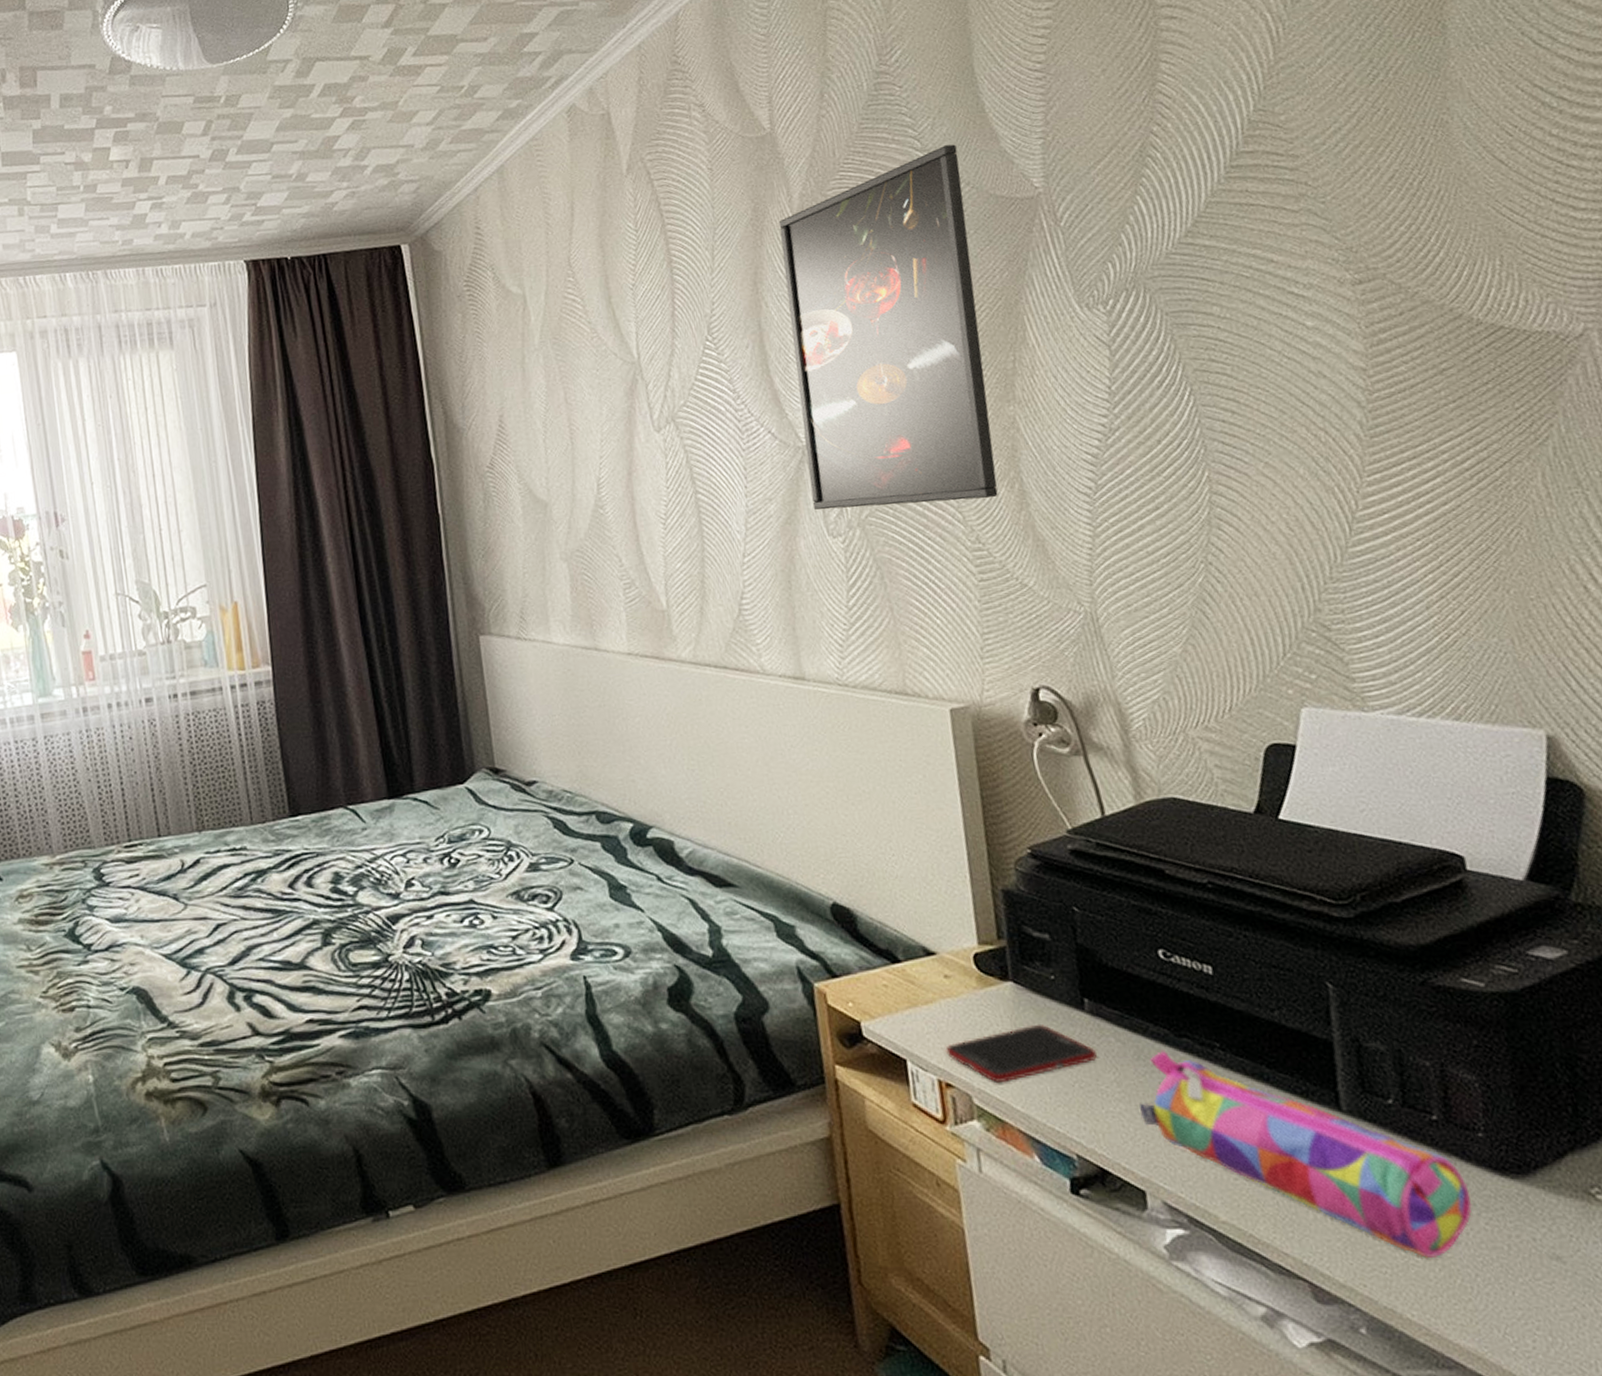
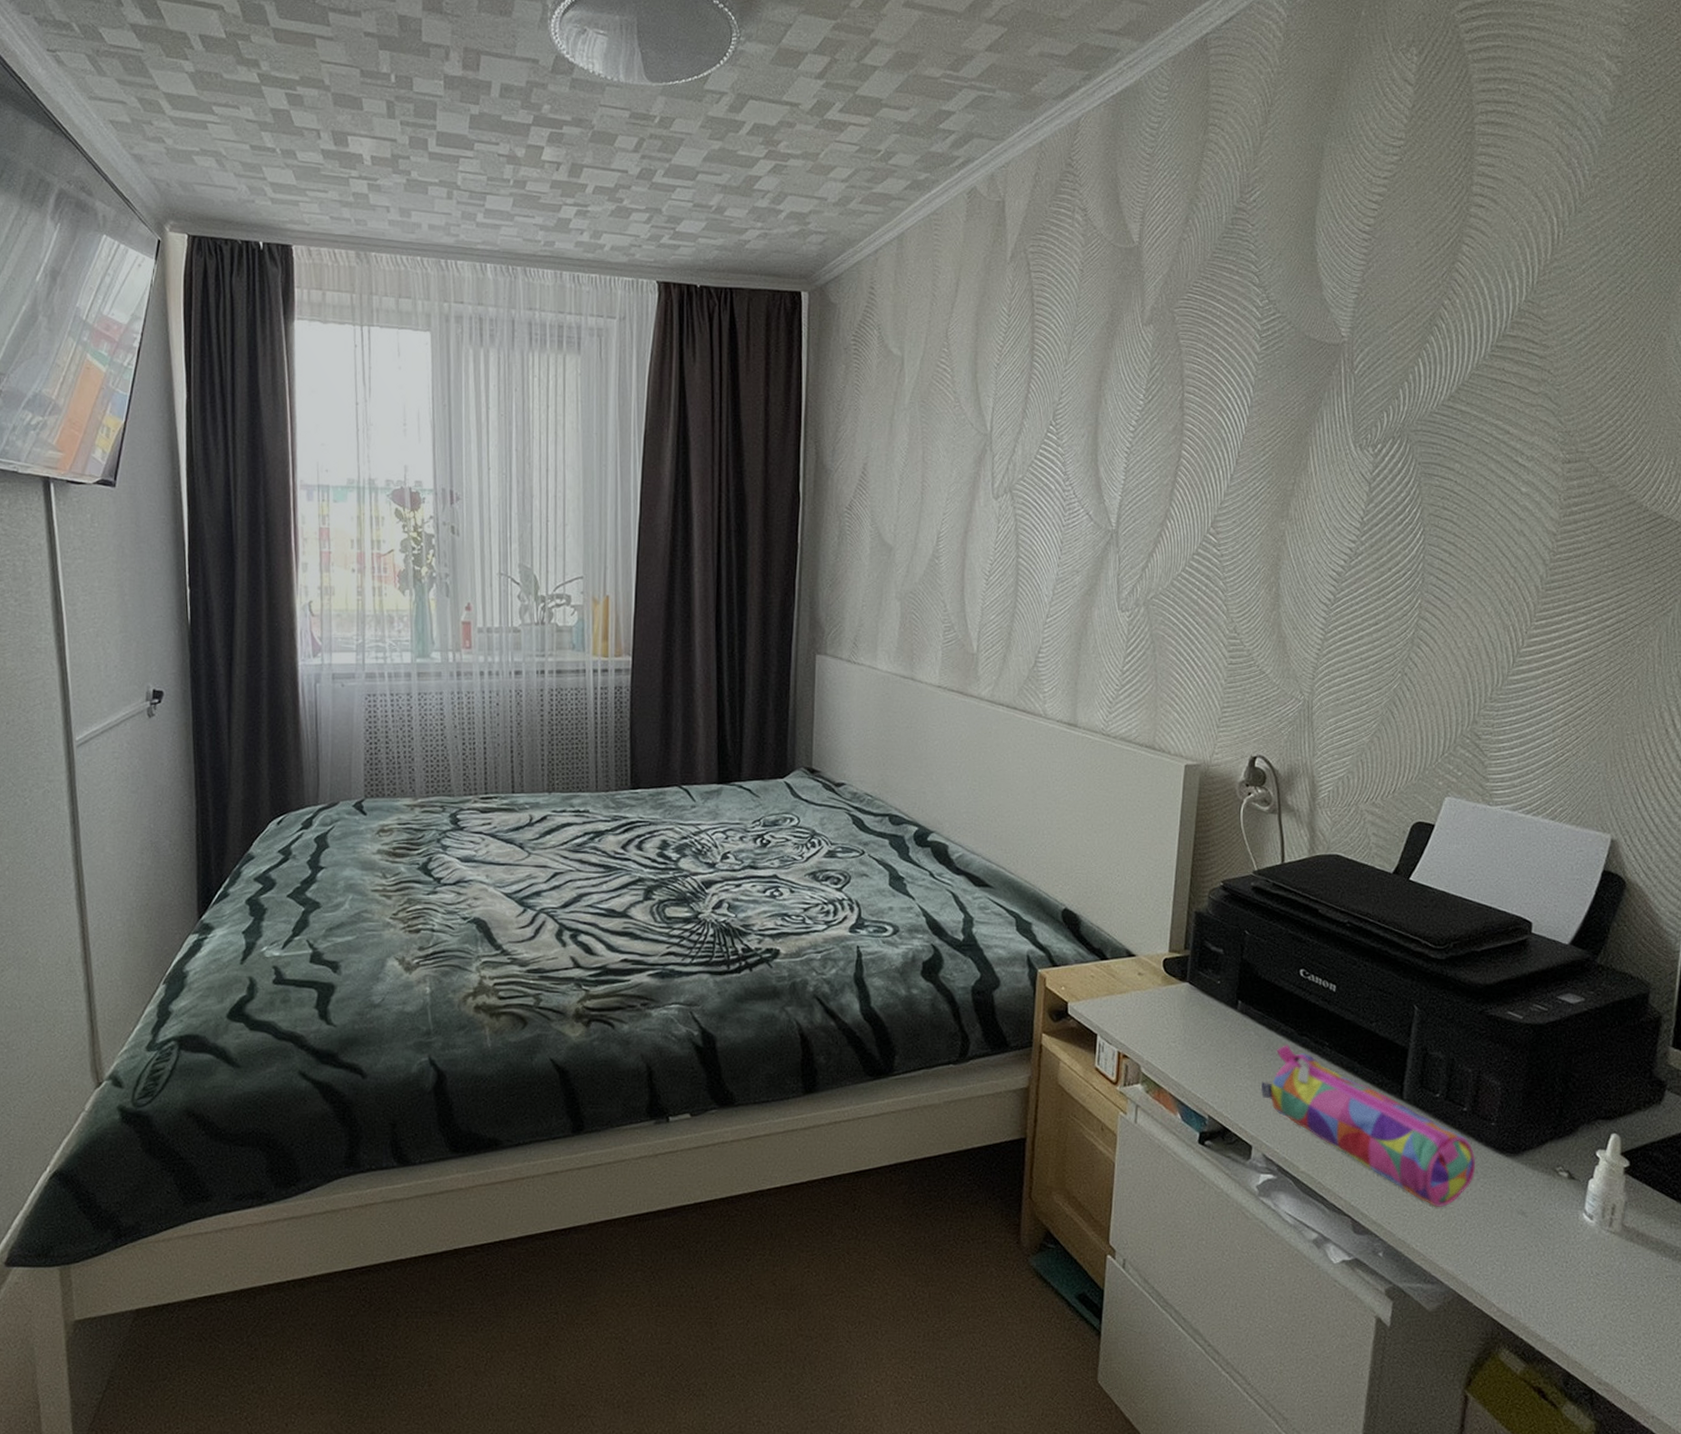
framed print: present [778,144,998,510] -> none [1110,285,1287,597]
cell phone: present [946,1025,1097,1083] -> none [1128,1017,1239,1059]

